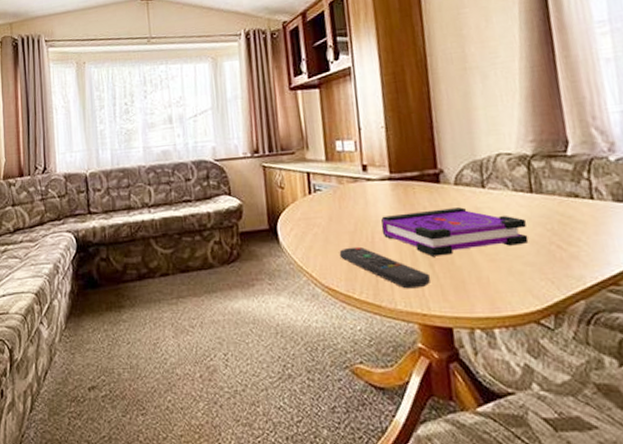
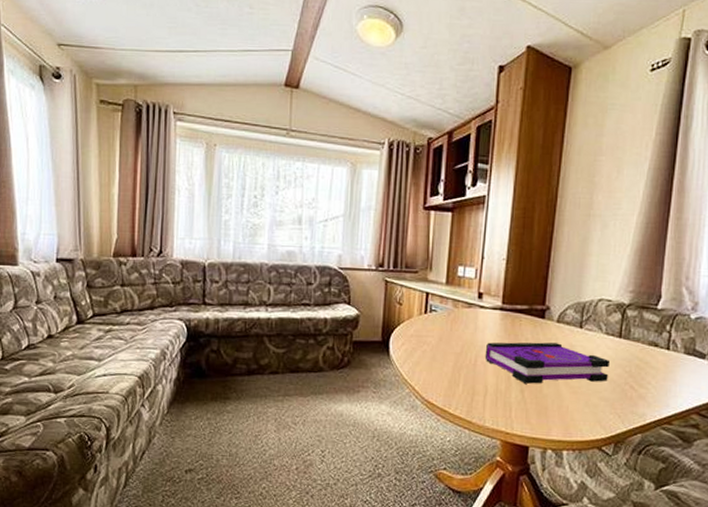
remote control: present [339,246,431,289] -> none [443,367,520,410]

